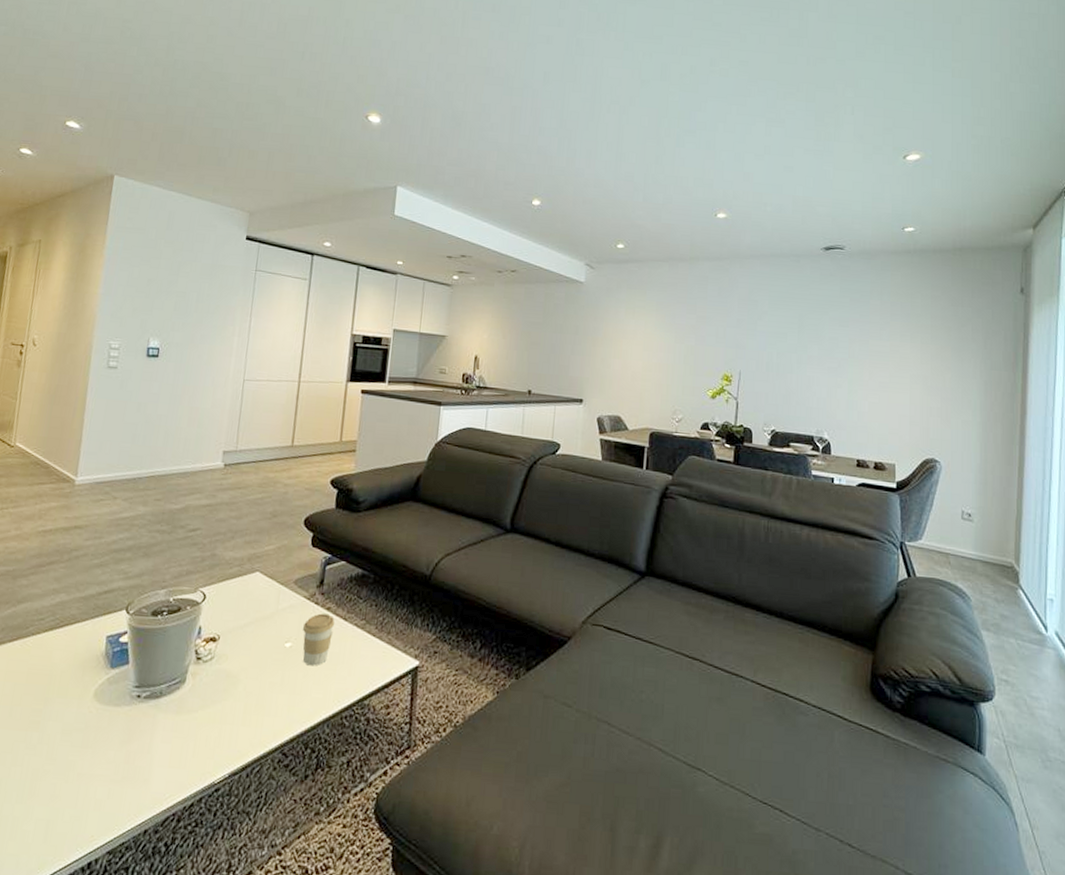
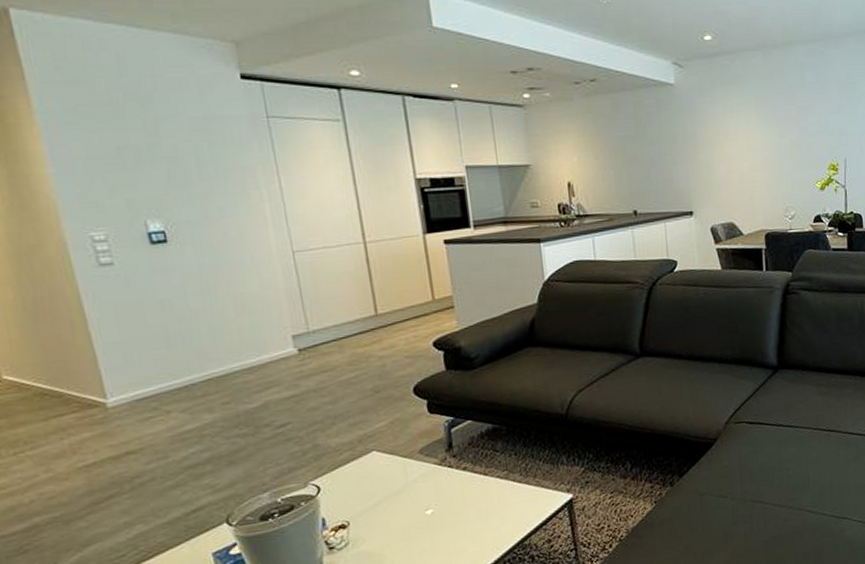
coffee cup: present [303,613,335,666] -> none [441,473,476,526]

